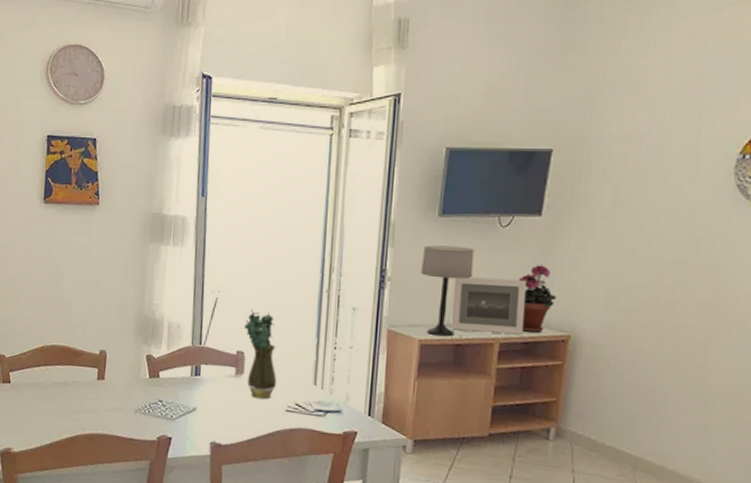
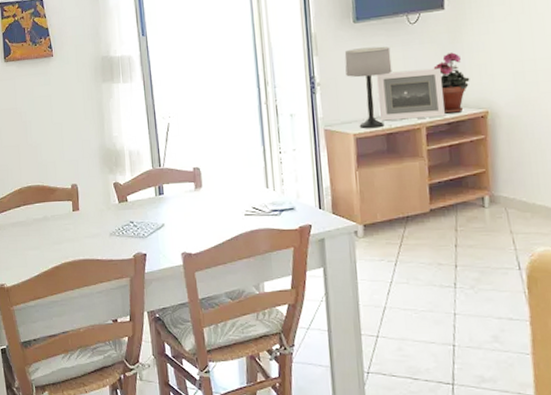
vase: present [245,309,276,399] -> none [197,129,233,208]

